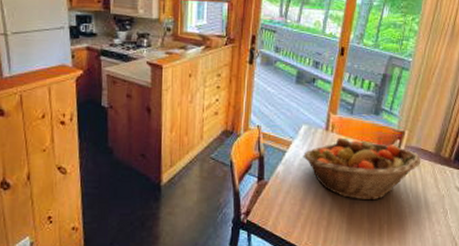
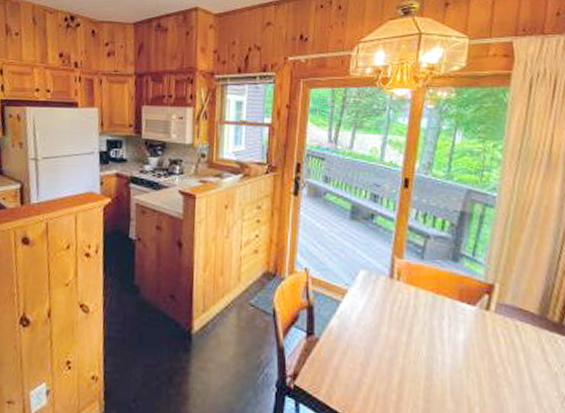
fruit basket: present [303,137,421,201] -> none [363,288,521,373]

